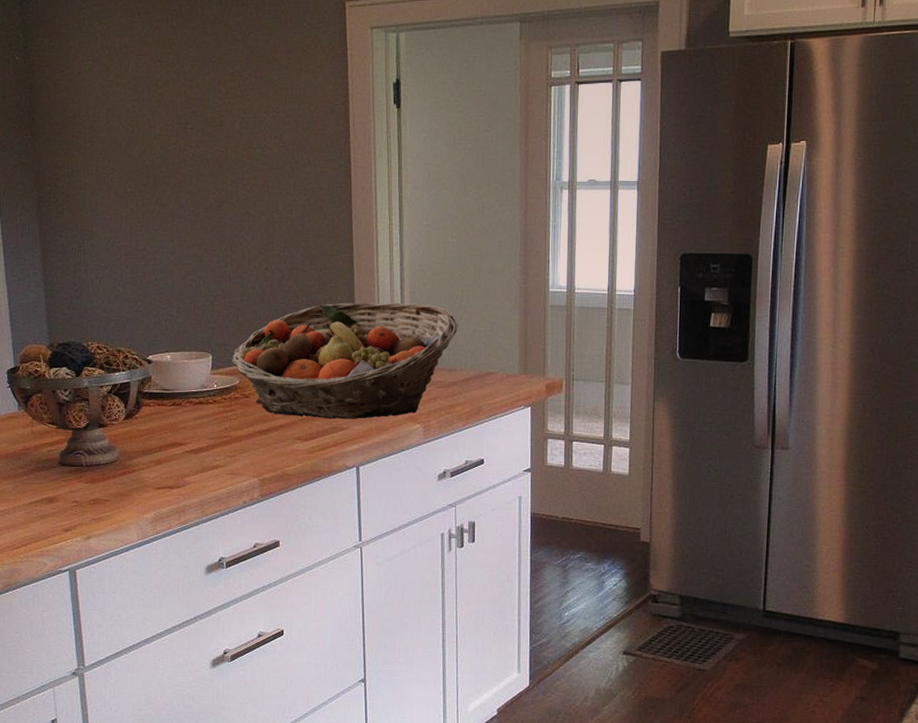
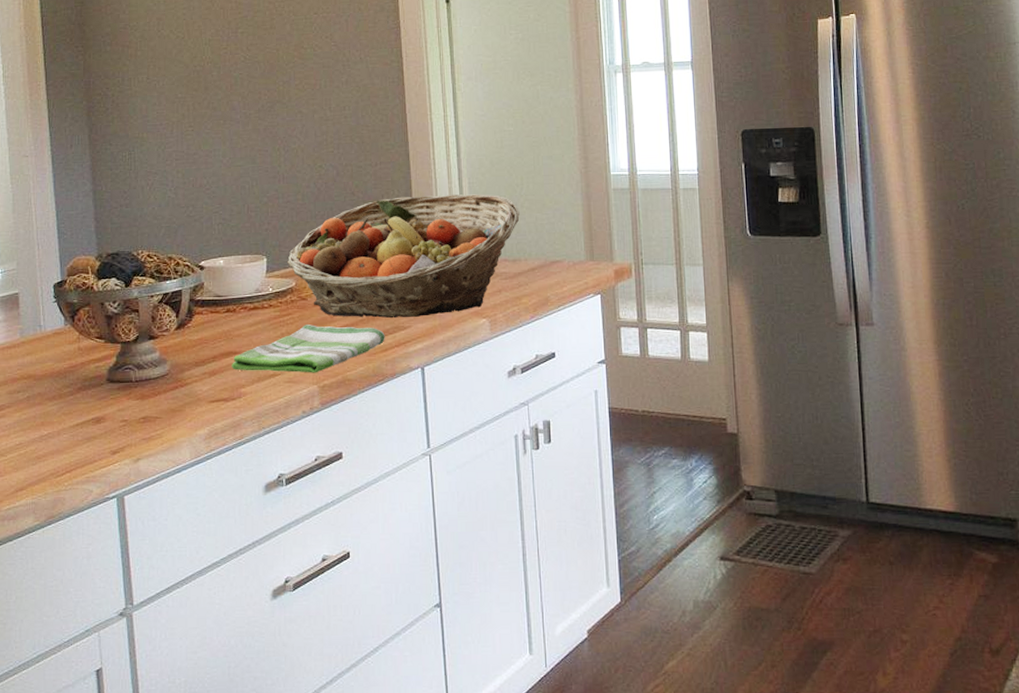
dish towel: none [177,421,323,467] -> present [232,324,385,373]

